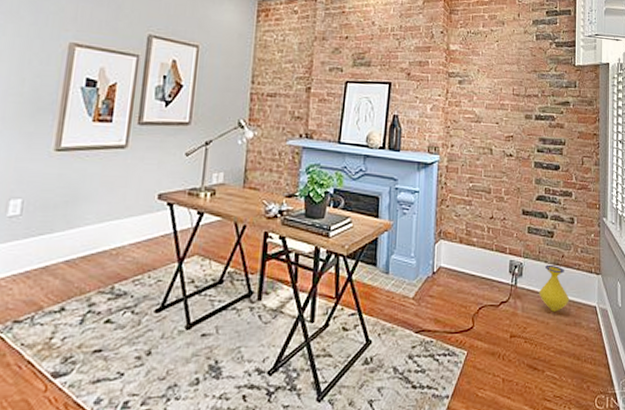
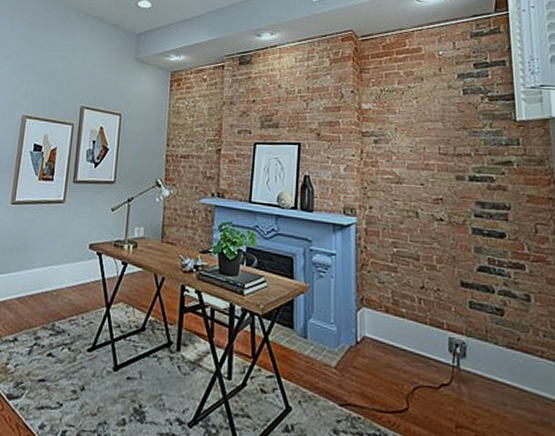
vase: present [539,264,570,312] -> none [490,346,533,405]

